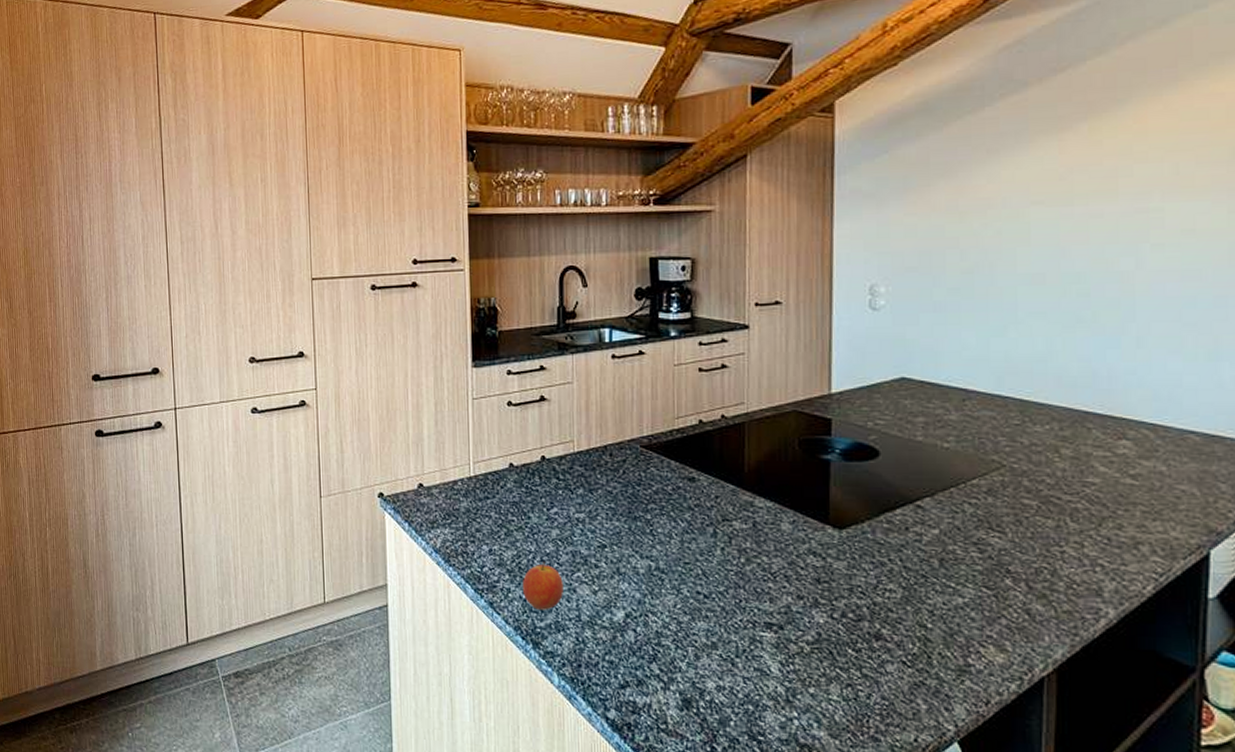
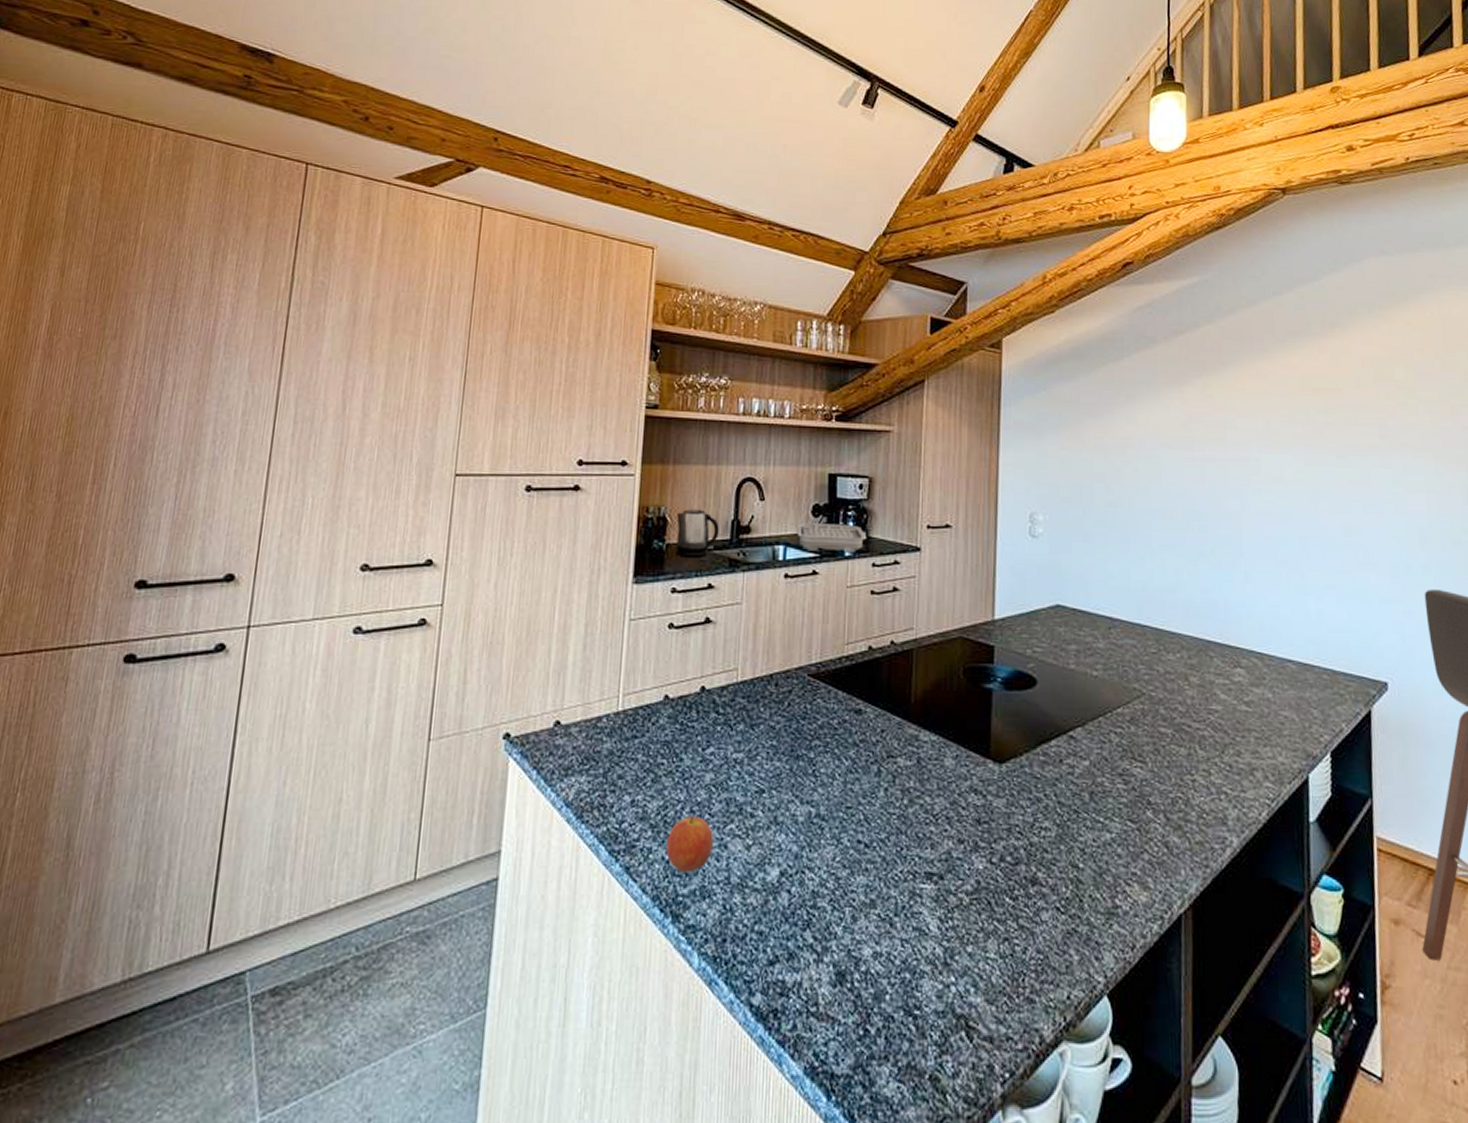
kettle: none [506,297,546,343] -> present [676,508,719,558]
dish rack: none [619,306,693,334] -> present [795,523,867,554]

